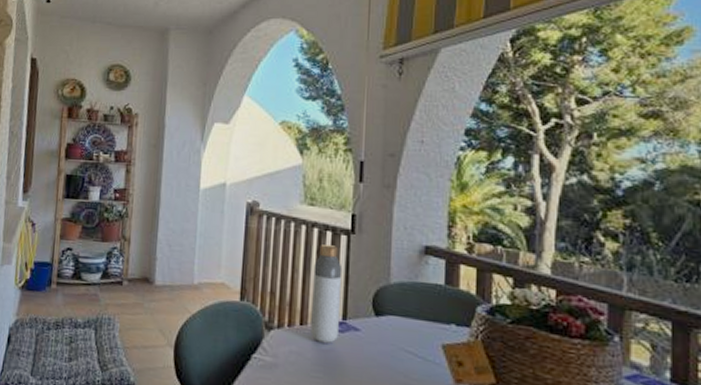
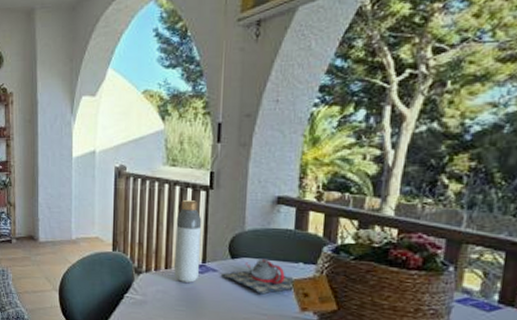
teapot: none [363,318,448,362] -> present [220,259,295,295]

